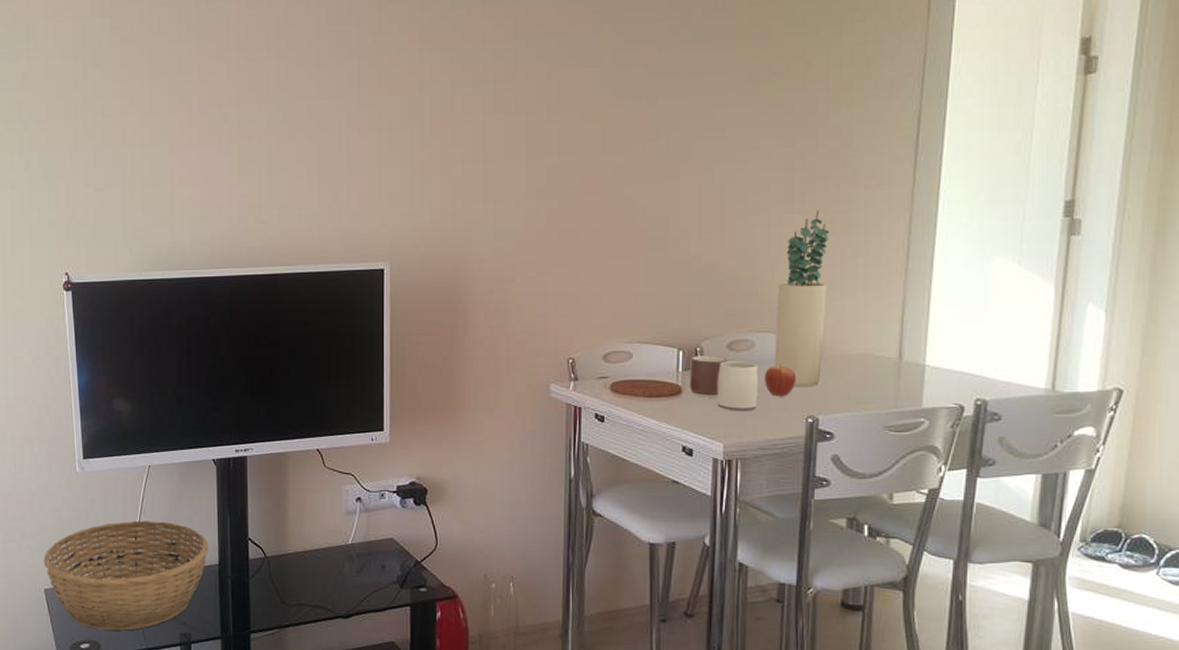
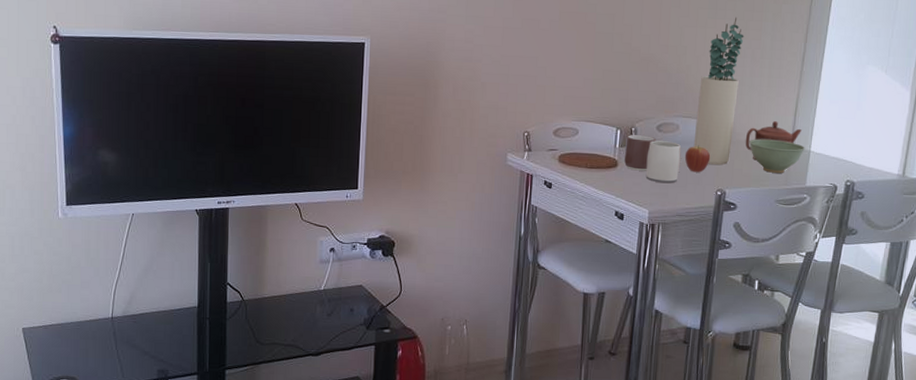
basket: present [43,520,210,631] -> none [22,265,189,367]
teapot: none [839,330,912,379] -> present [745,120,801,161]
bowl: none [845,353,919,393] -> present [749,139,806,173]

